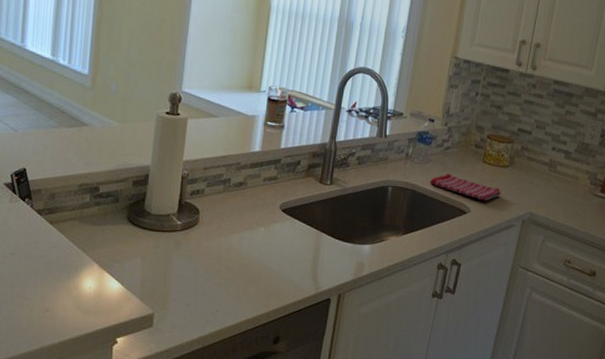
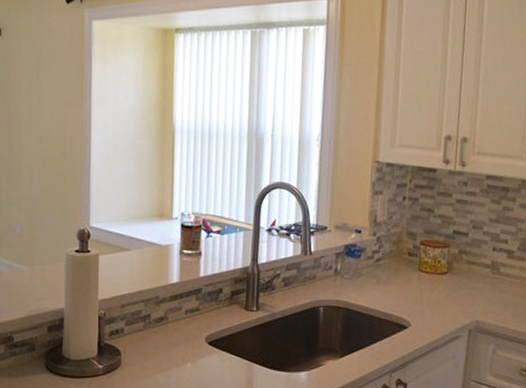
dish towel: present [429,173,501,201] -> none [363,286,442,313]

